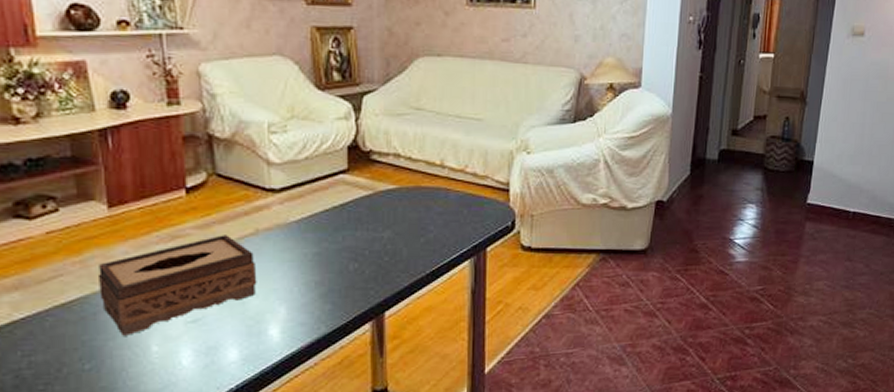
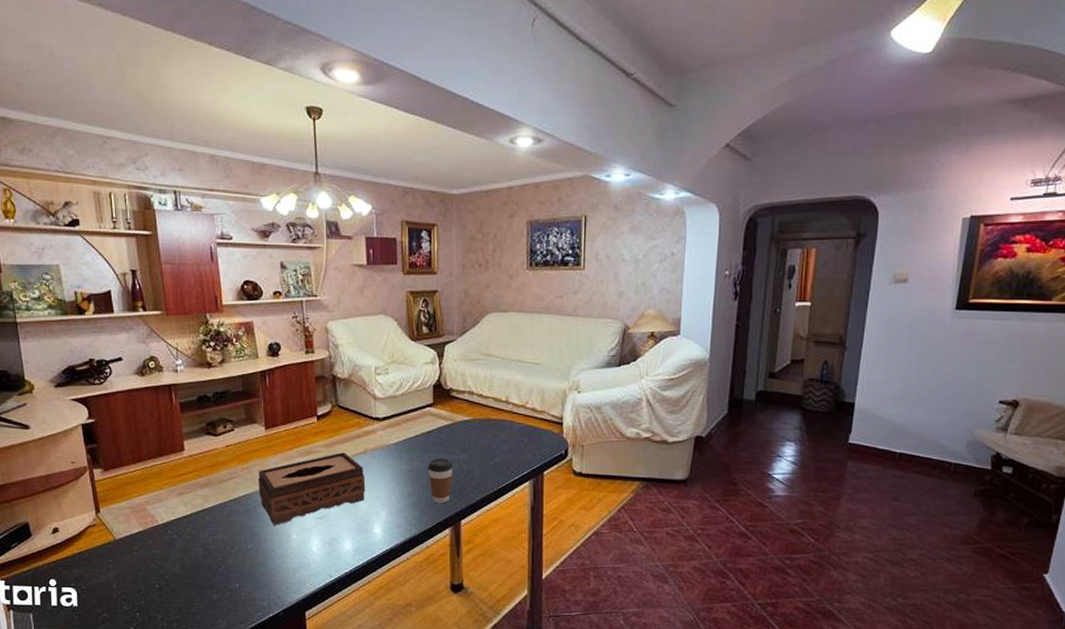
coffee cup: none [340,237,375,293] -> present [427,458,454,504]

